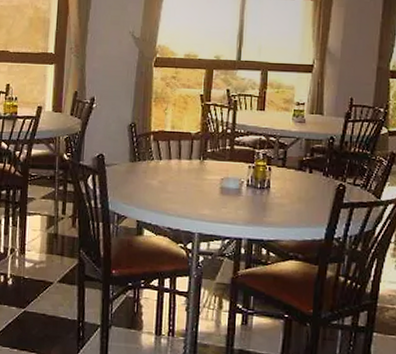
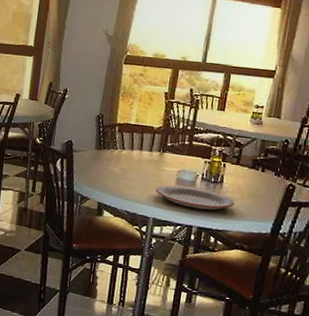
plate: none [199,194,285,220] -> present [155,184,235,210]

